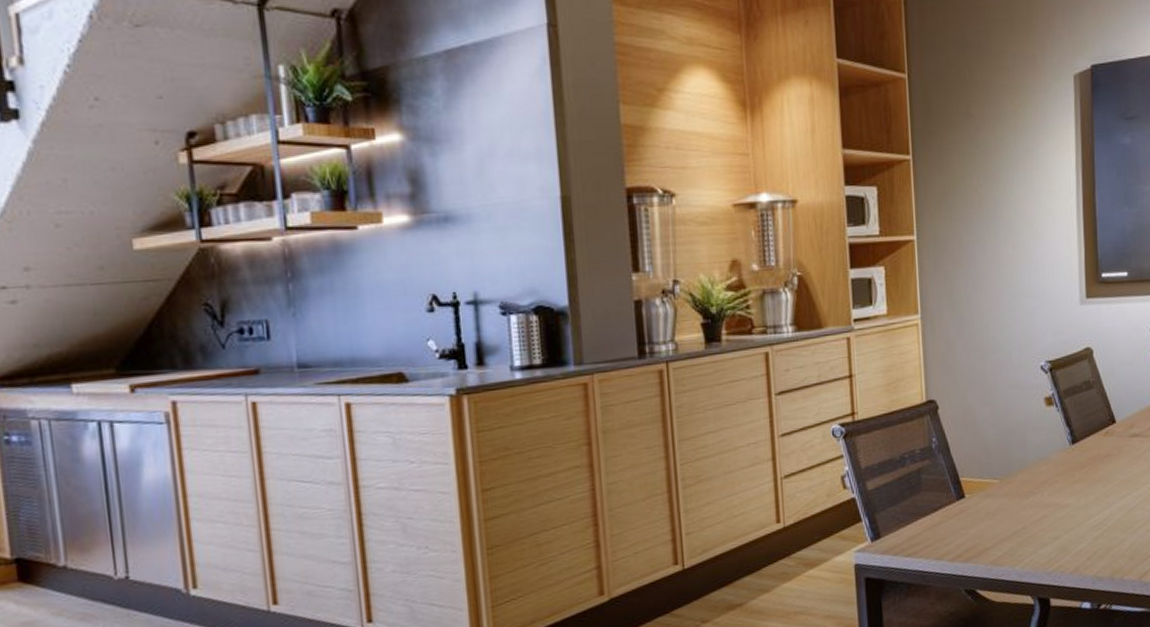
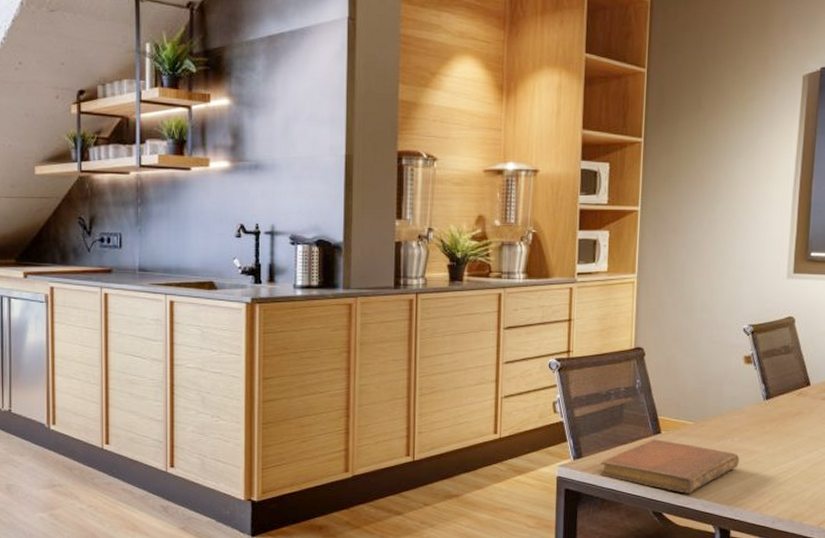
notebook: none [901,504,1052,564] -> present [599,438,739,494]

